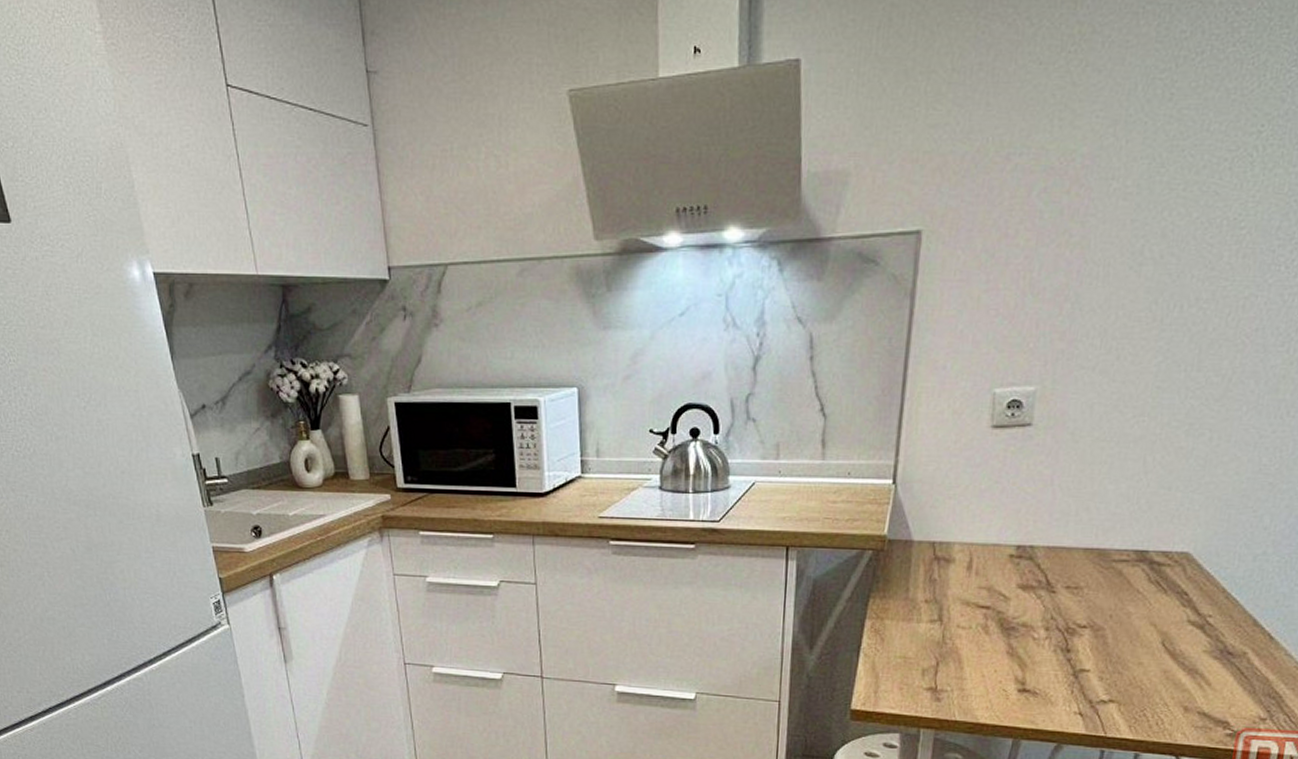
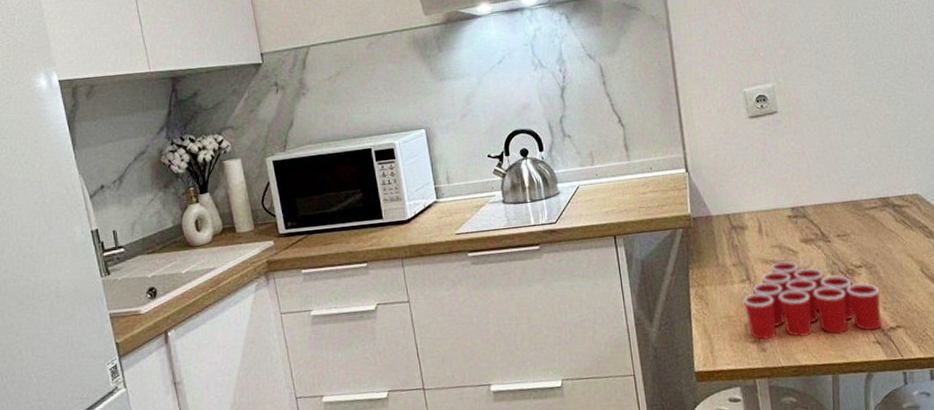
cup: none [926,606,1100,700] -> present [742,261,882,340]

